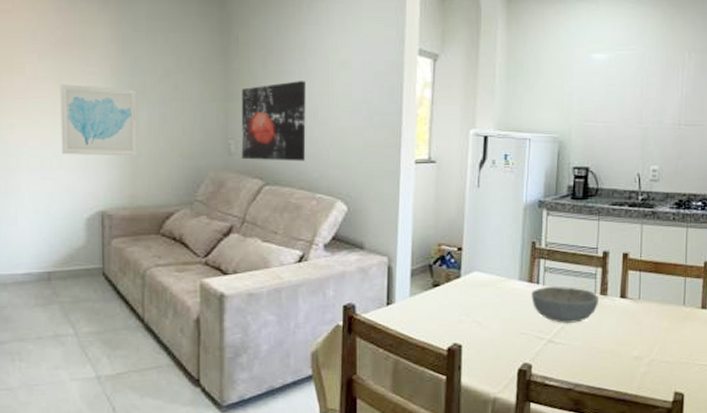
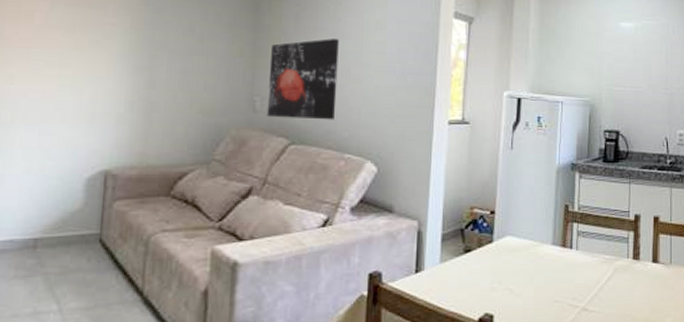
wall art: present [60,84,139,157] -> none [65,34,158,112]
bowl: present [531,286,598,324] -> none [565,250,631,291]

